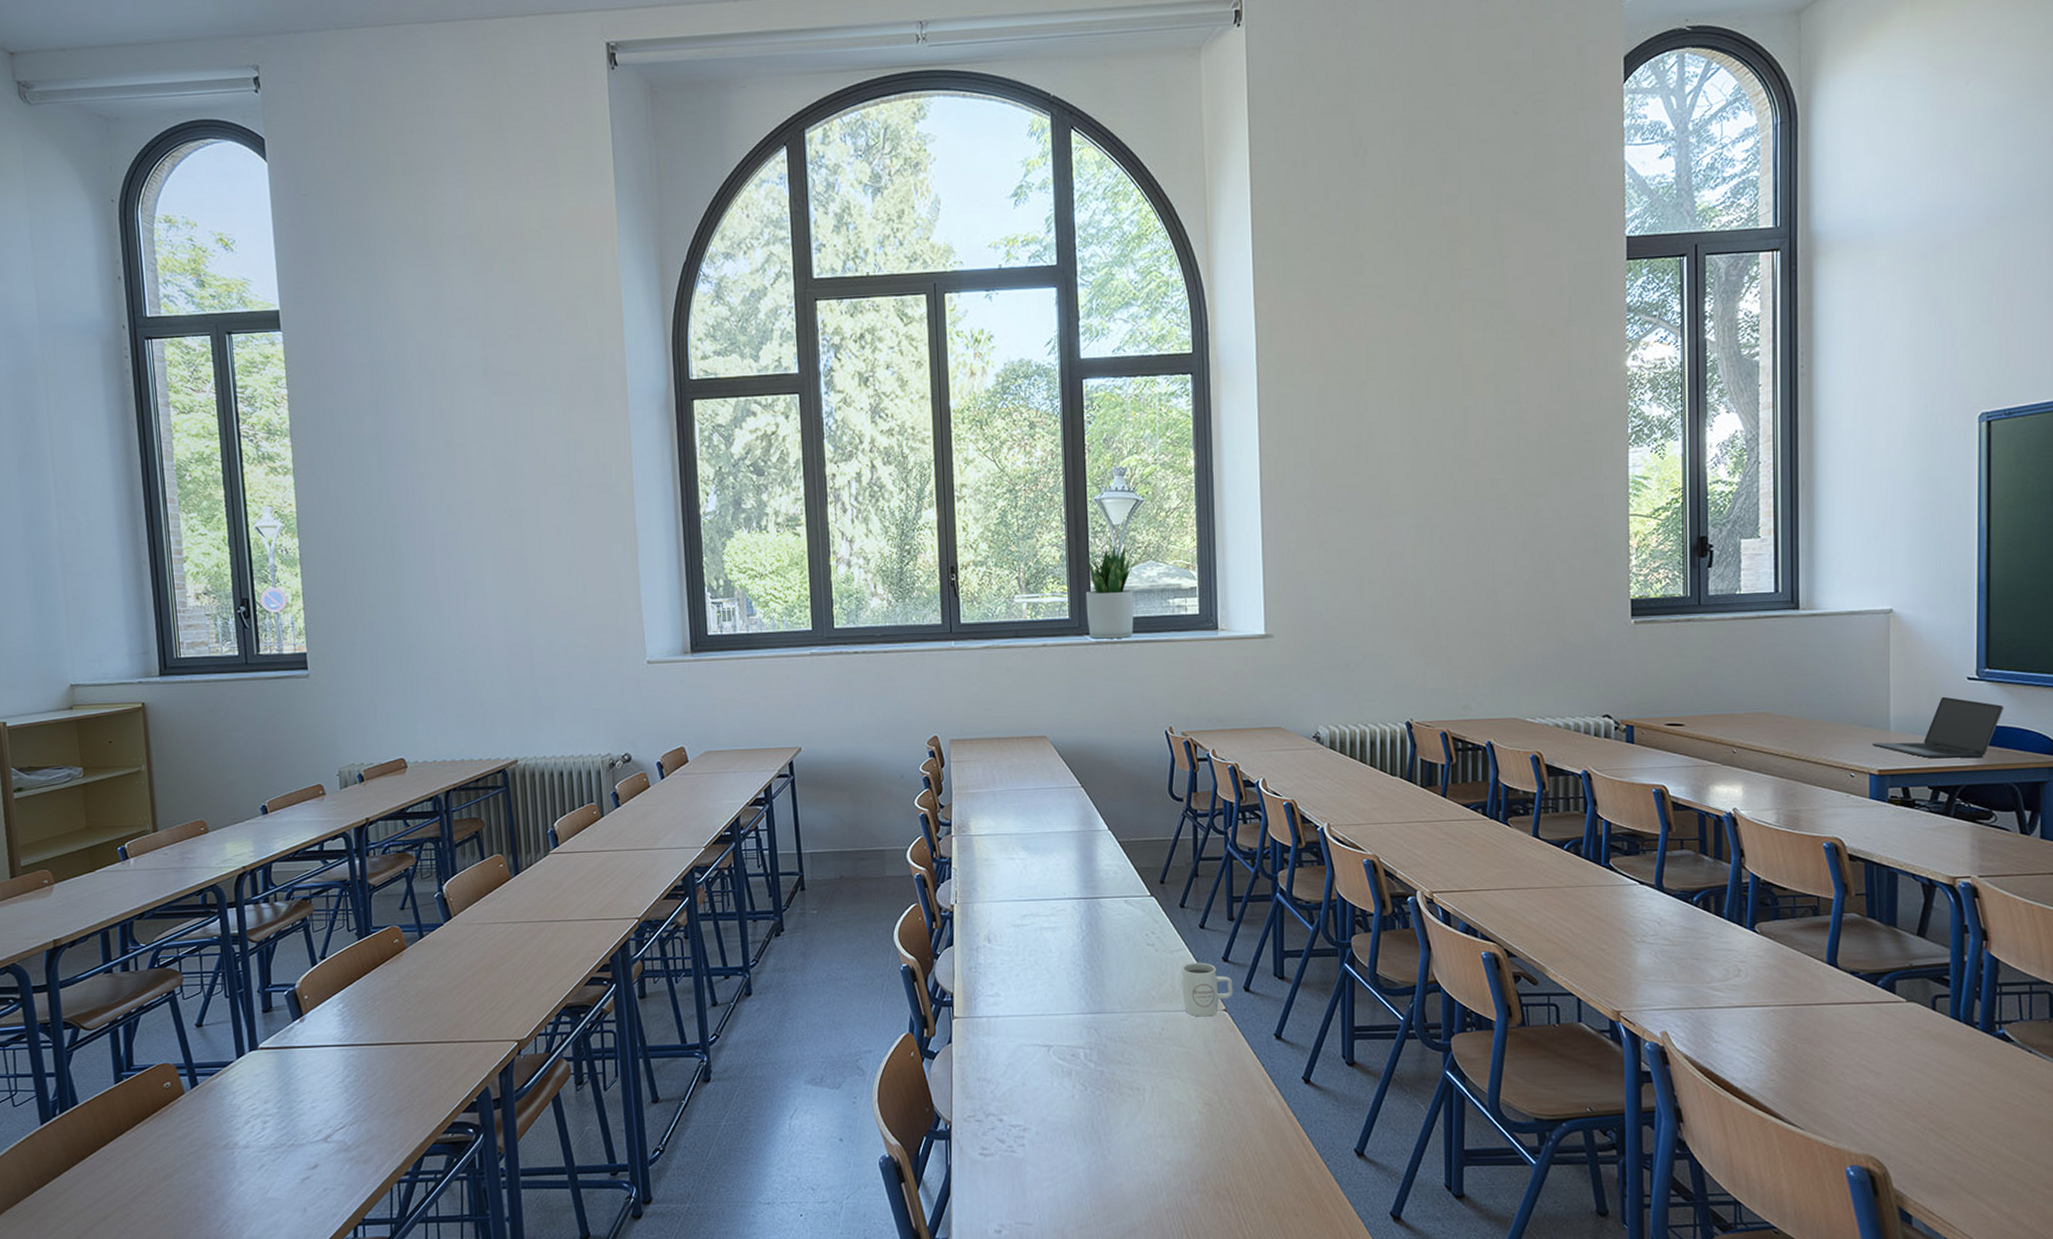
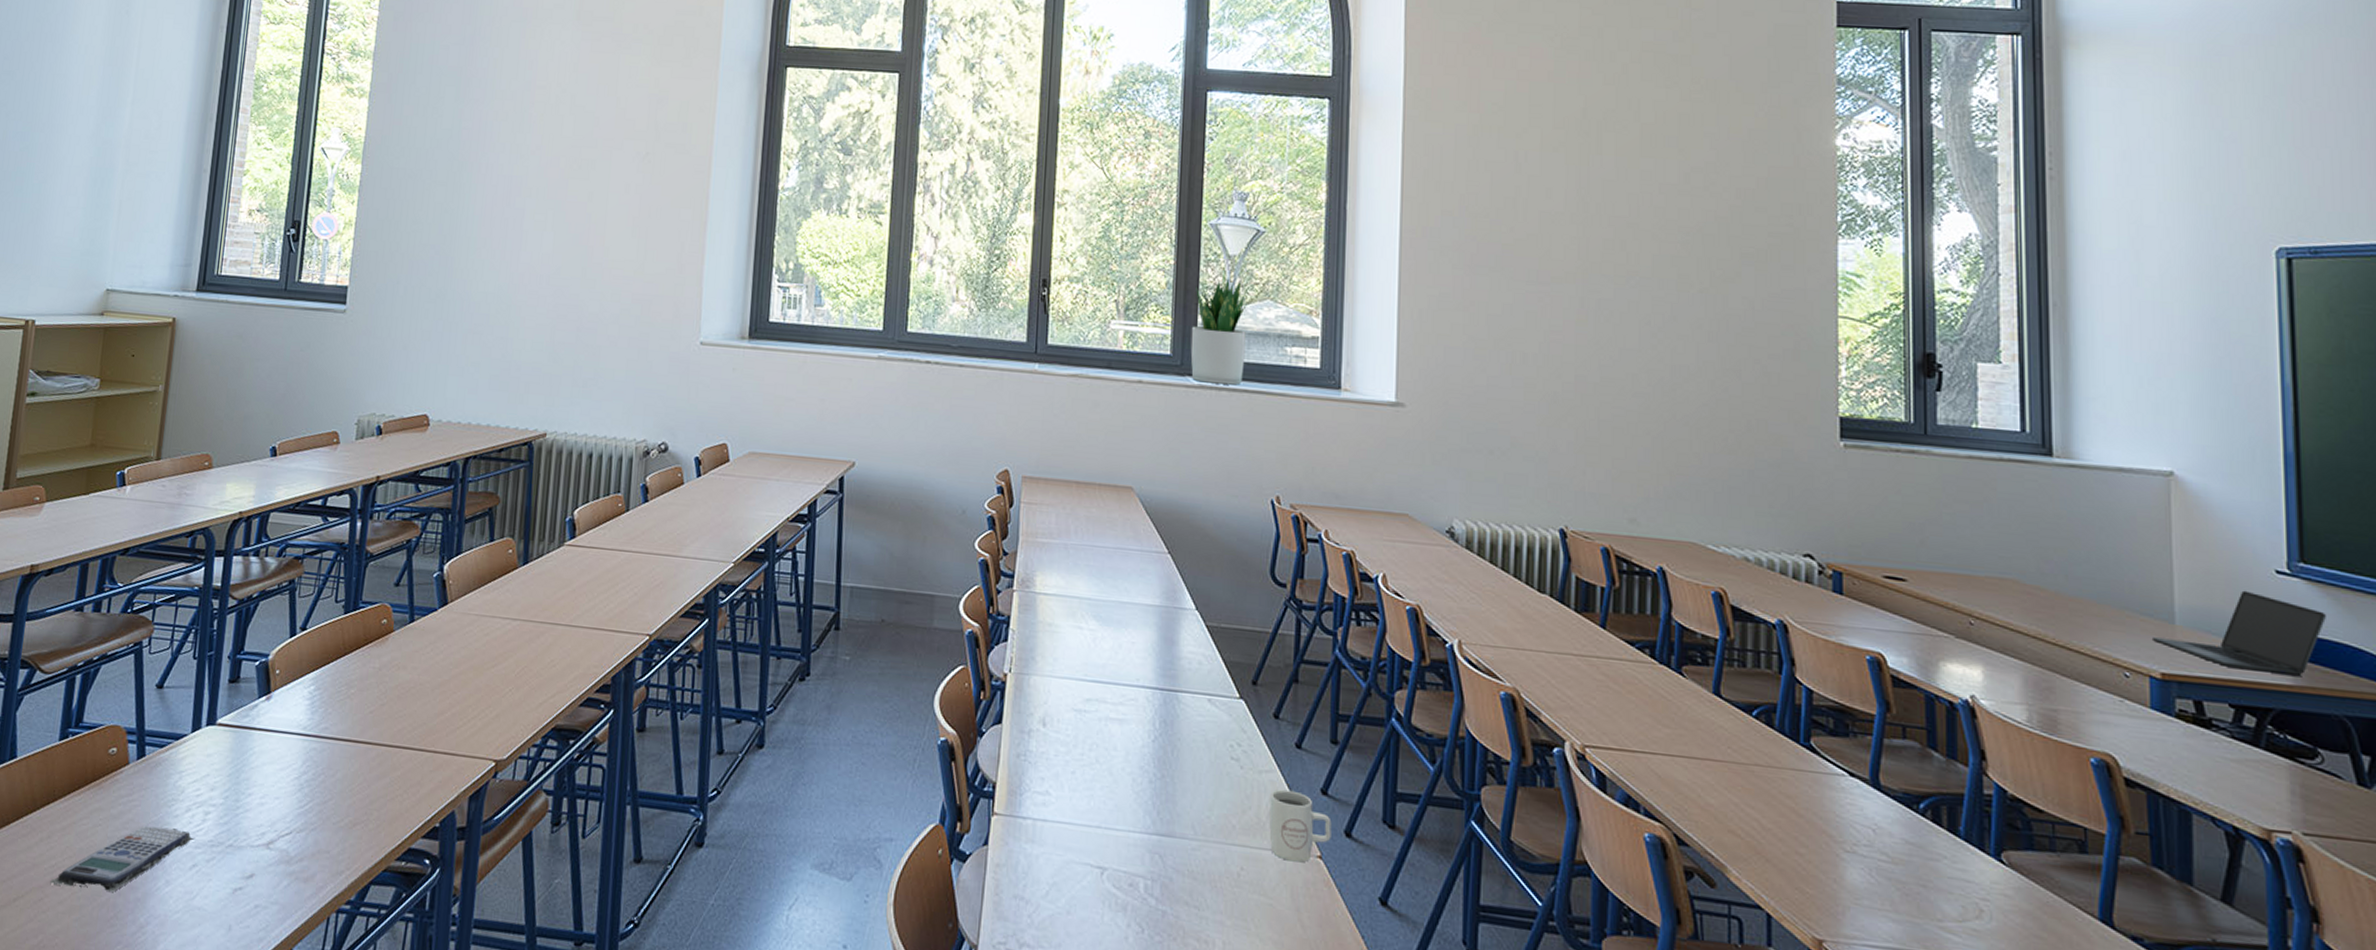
calculator: none [133,1139,259,1202] -> present [50,826,195,893]

